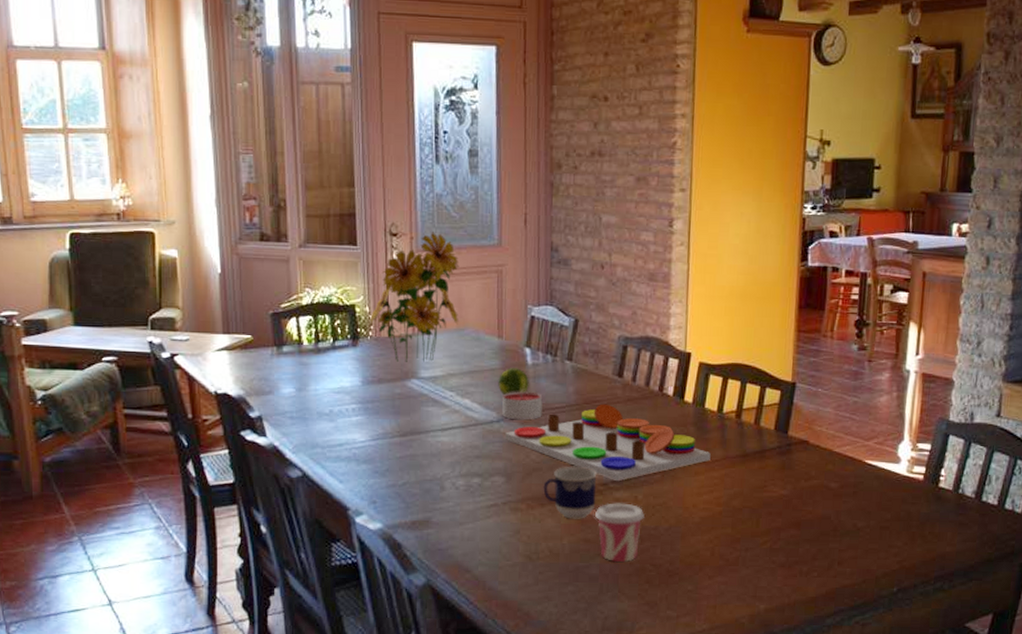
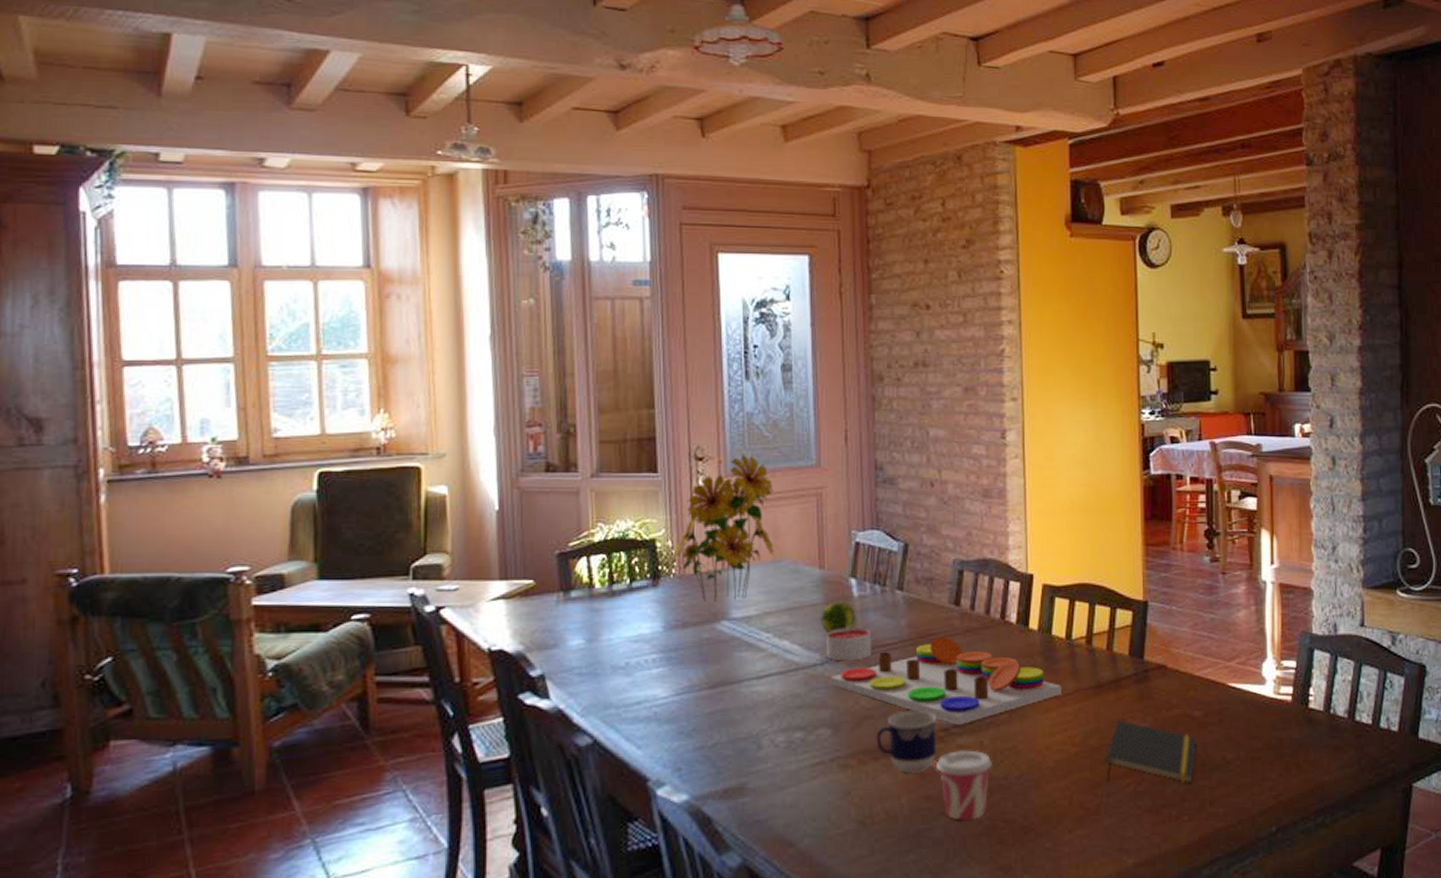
notepad: none [745,486,831,545] -> present [1105,720,1196,784]

